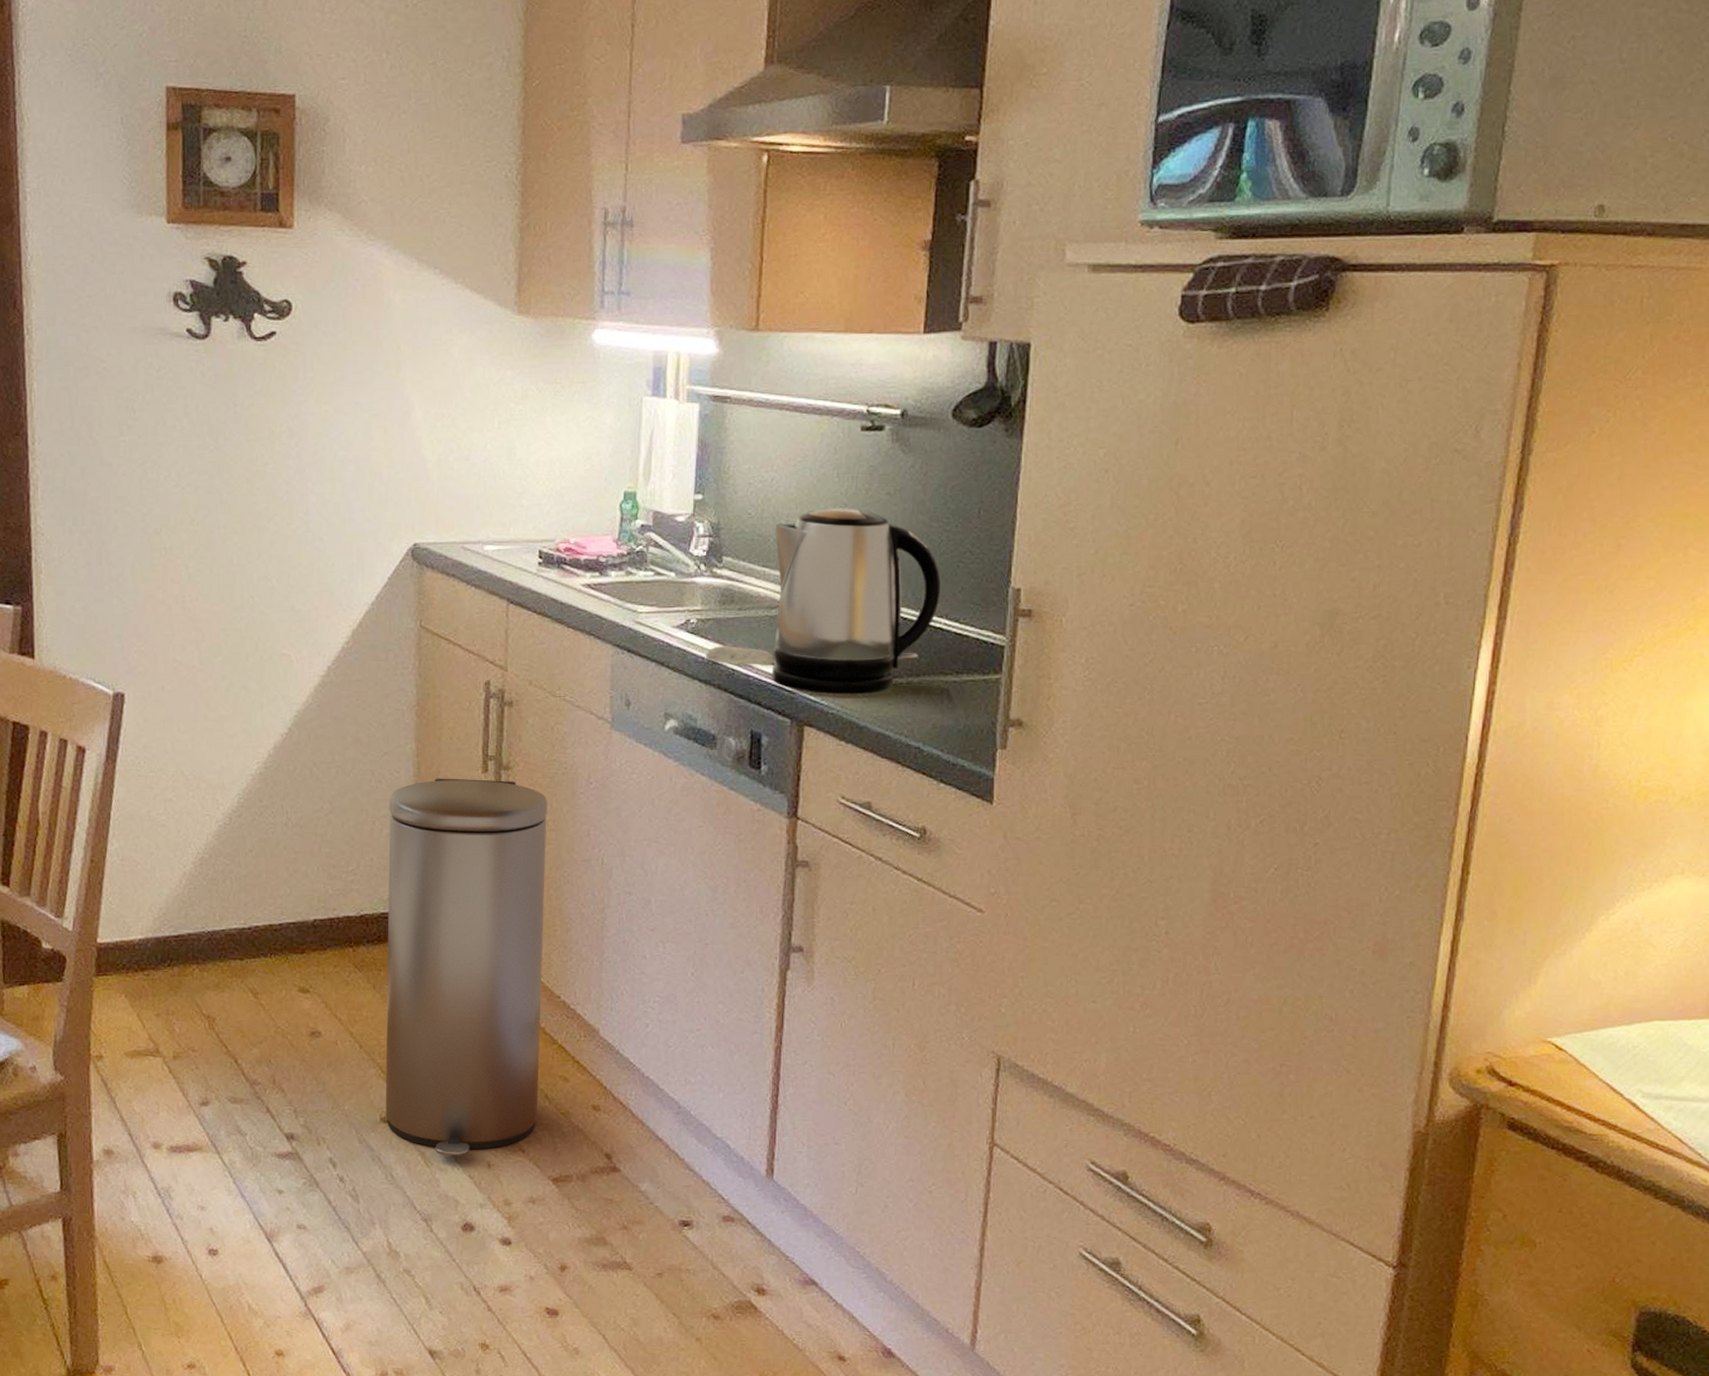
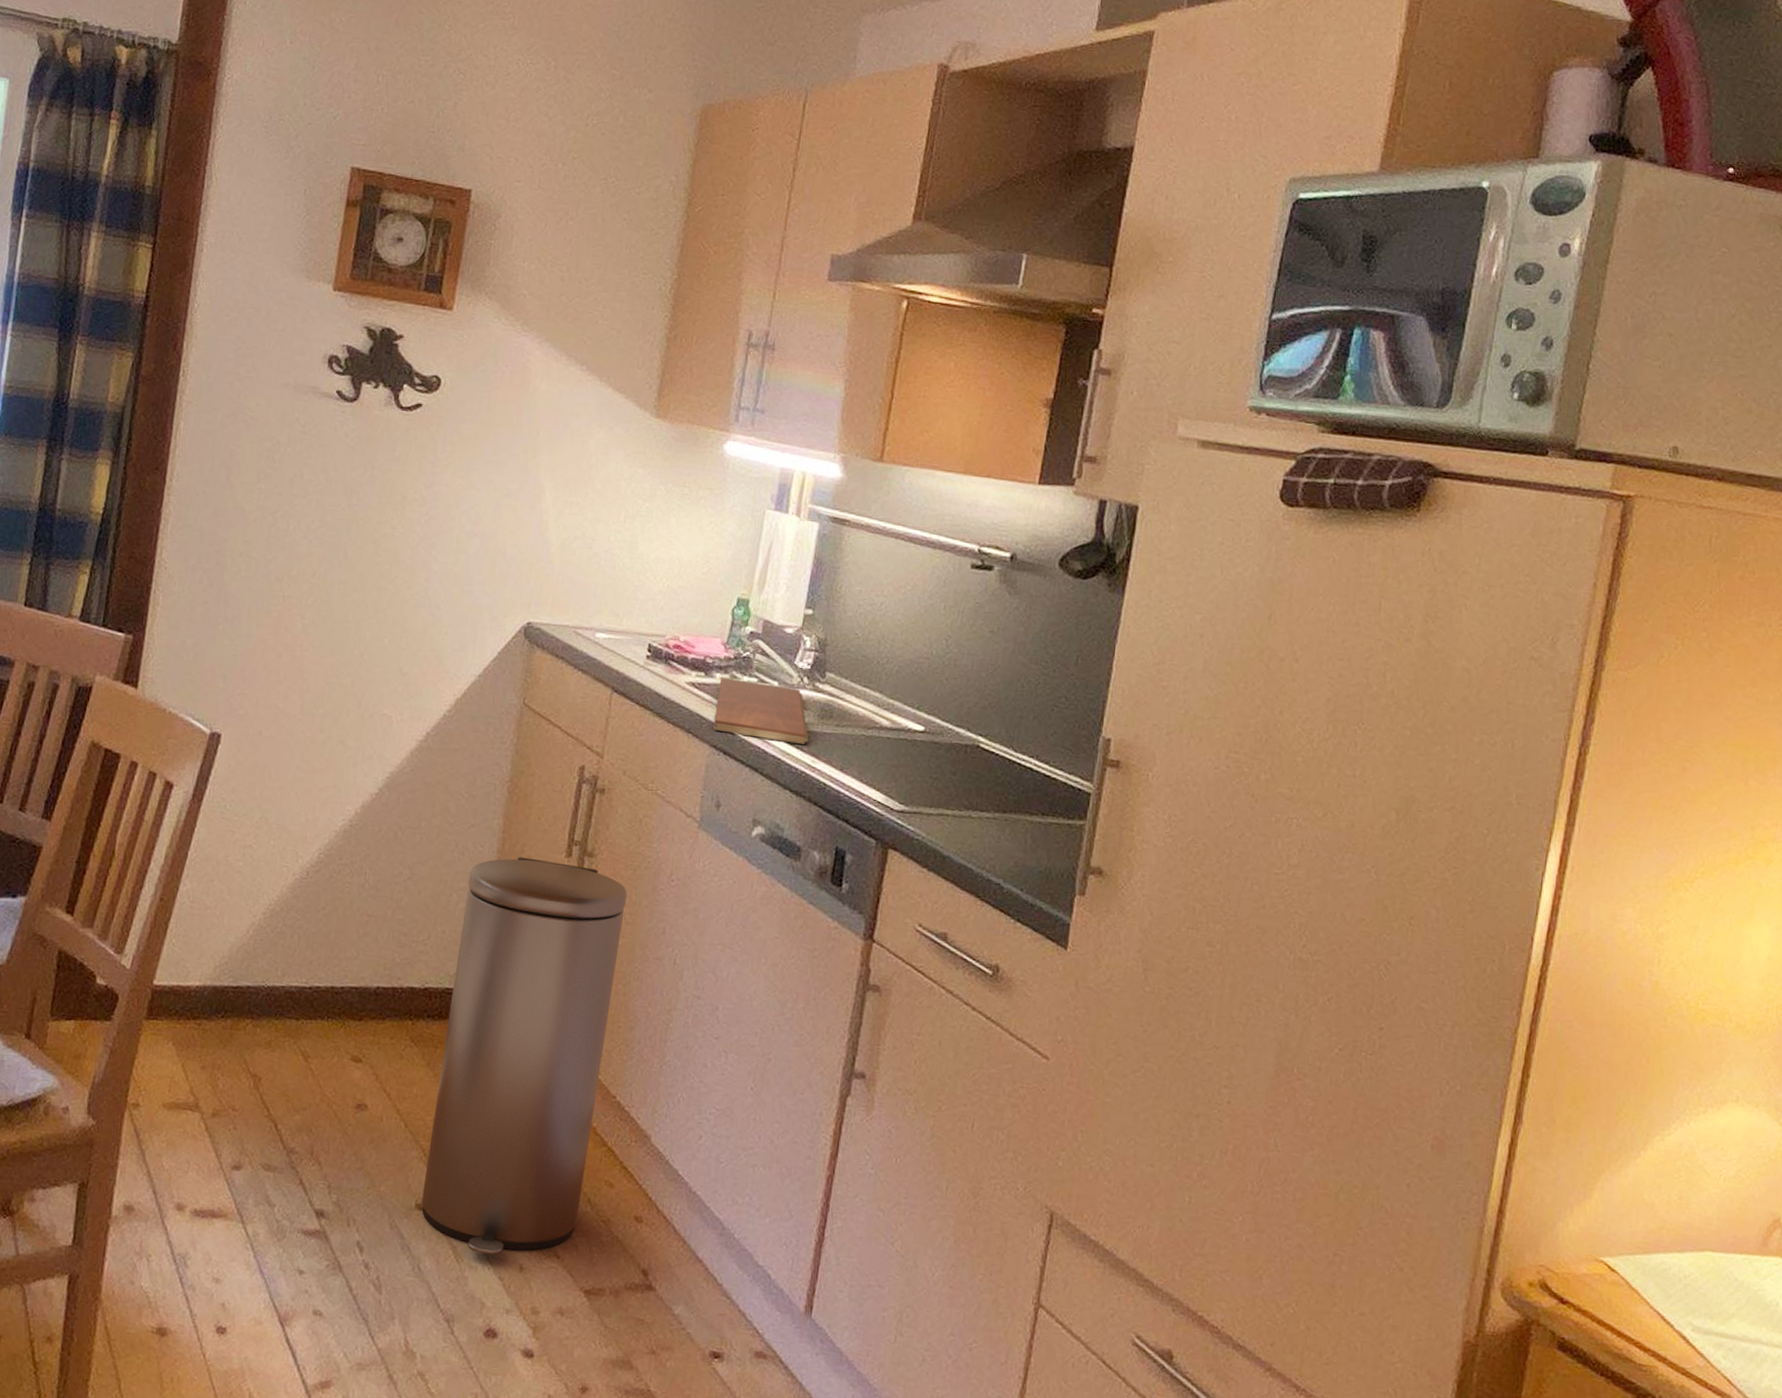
chopping board: none [614,575,712,632] -> present [713,678,809,744]
sponge: present [706,646,775,667] -> none [799,759,867,785]
kettle: present [772,508,942,695] -> none [861,637,1036,825]

